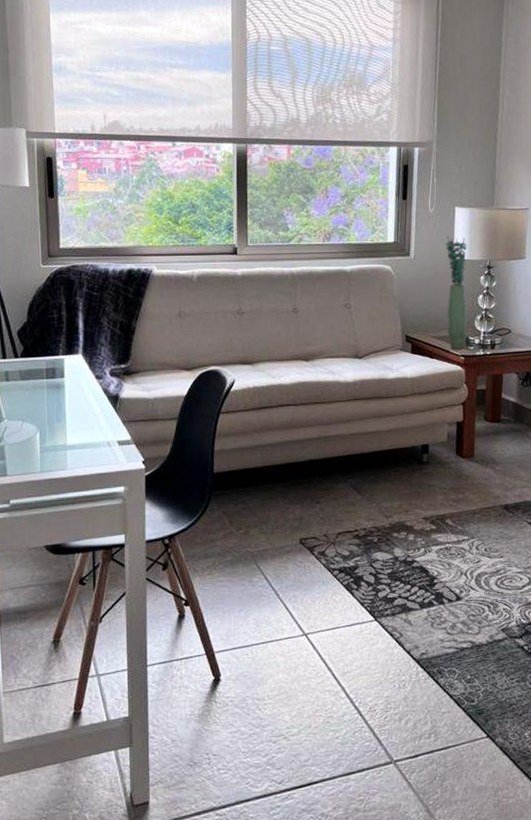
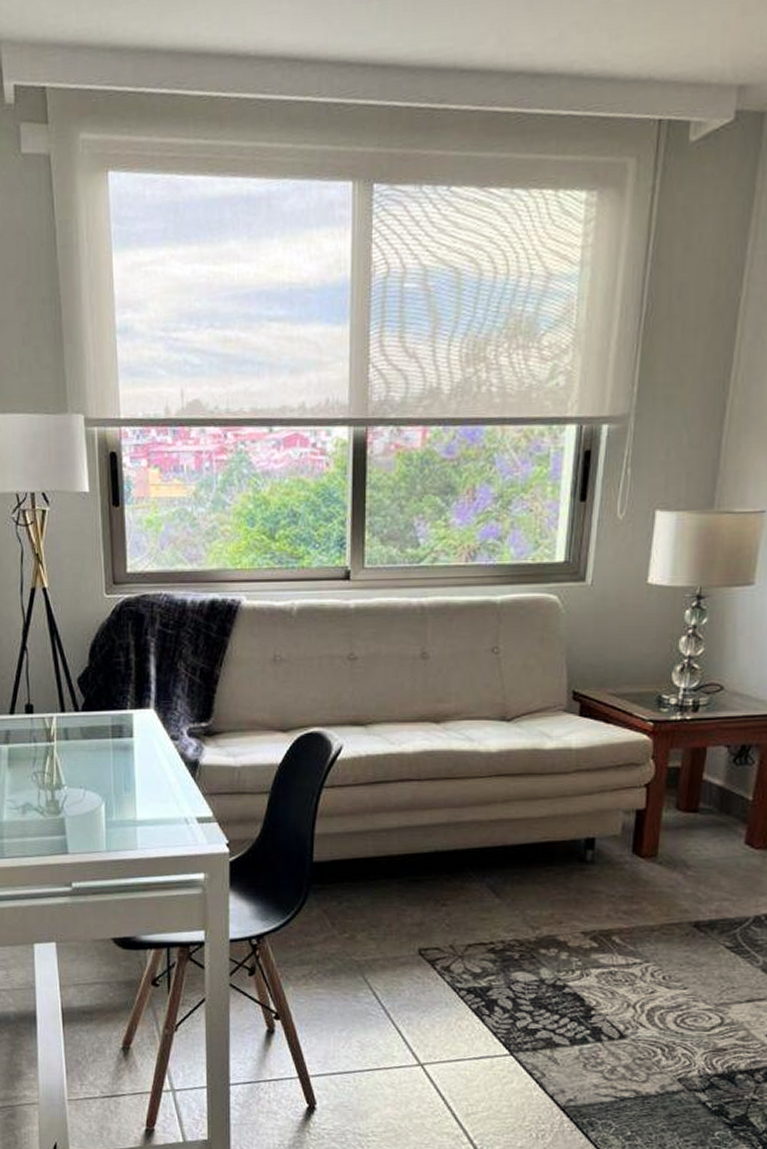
vase: present [446,237,468,350] -> none [632,554,669,713]

